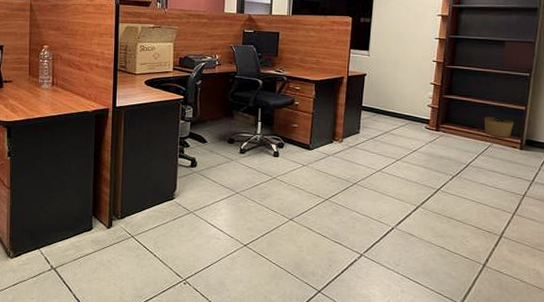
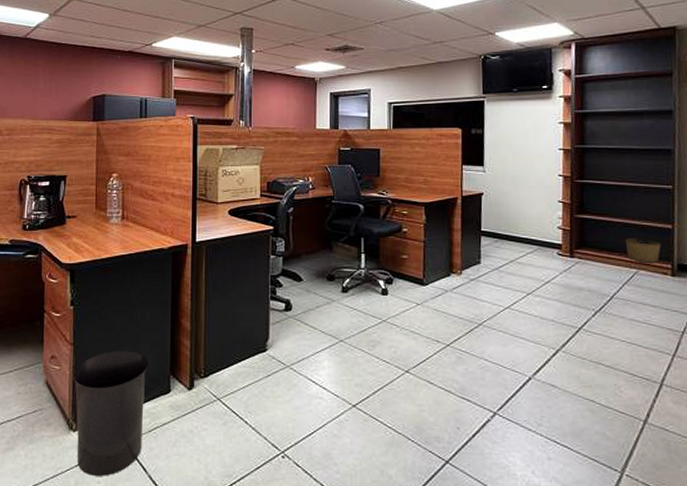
waste bin: none [10,194,74,294] -> present [73,350,148,476]
binder: present [502,41,535,70] -> none [638,149,677,182]

